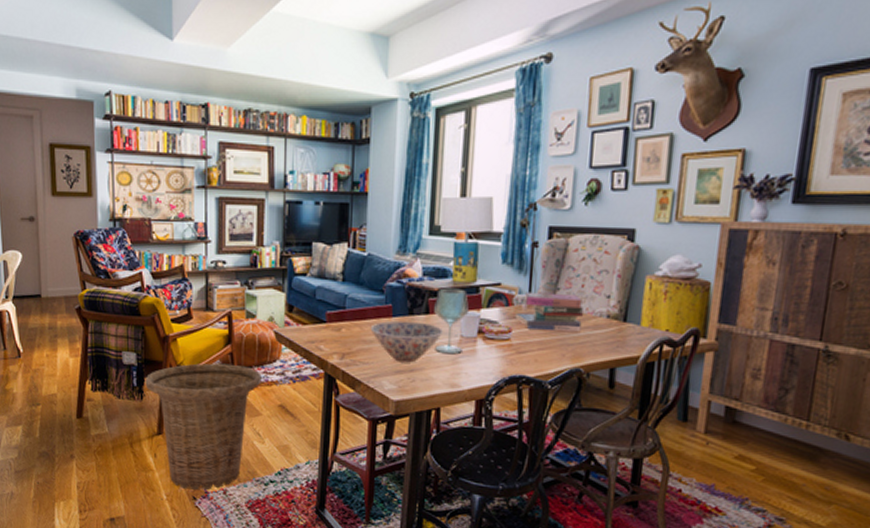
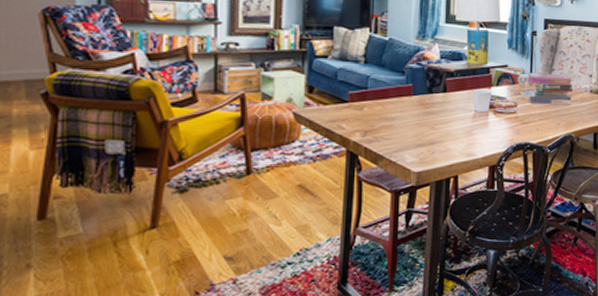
basket: present [145,363,262,490] -> none [135,147,279,285]
bowl: present [370,320,443,363] -> none [392,99,459,137]
wine glass: present [434,288,470,355] -> none [451,69,482,127]

